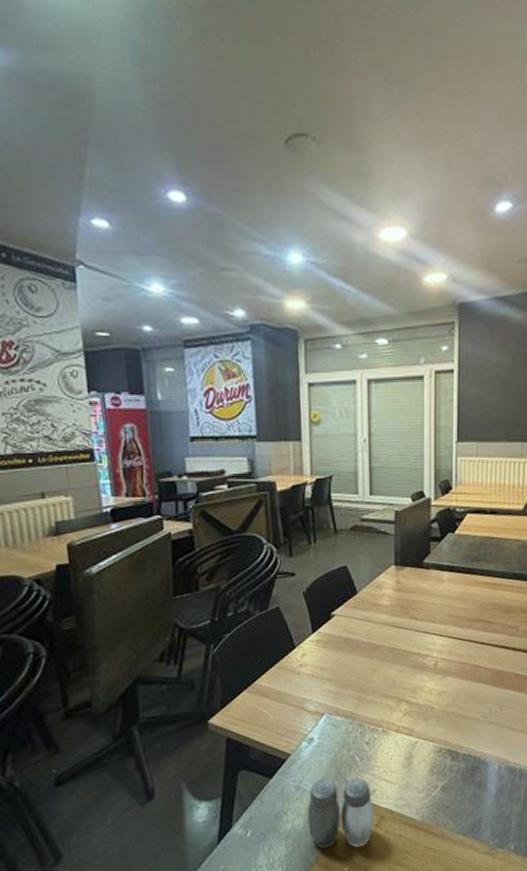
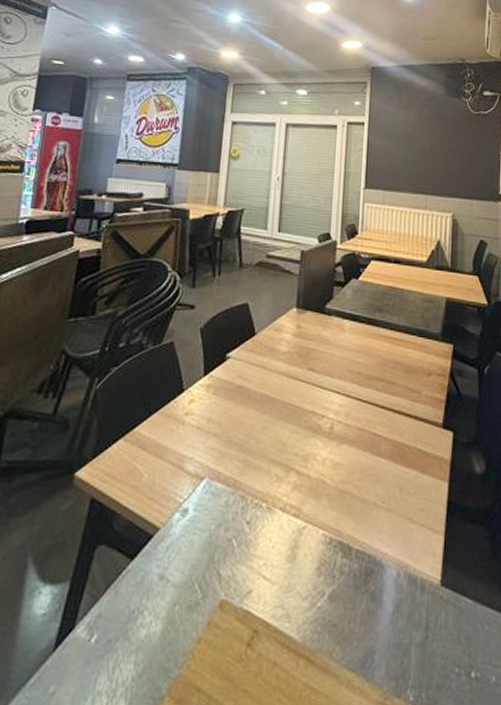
salt and pepper shaker: present [307,778,374,849] -> none [165,566,247,675]

